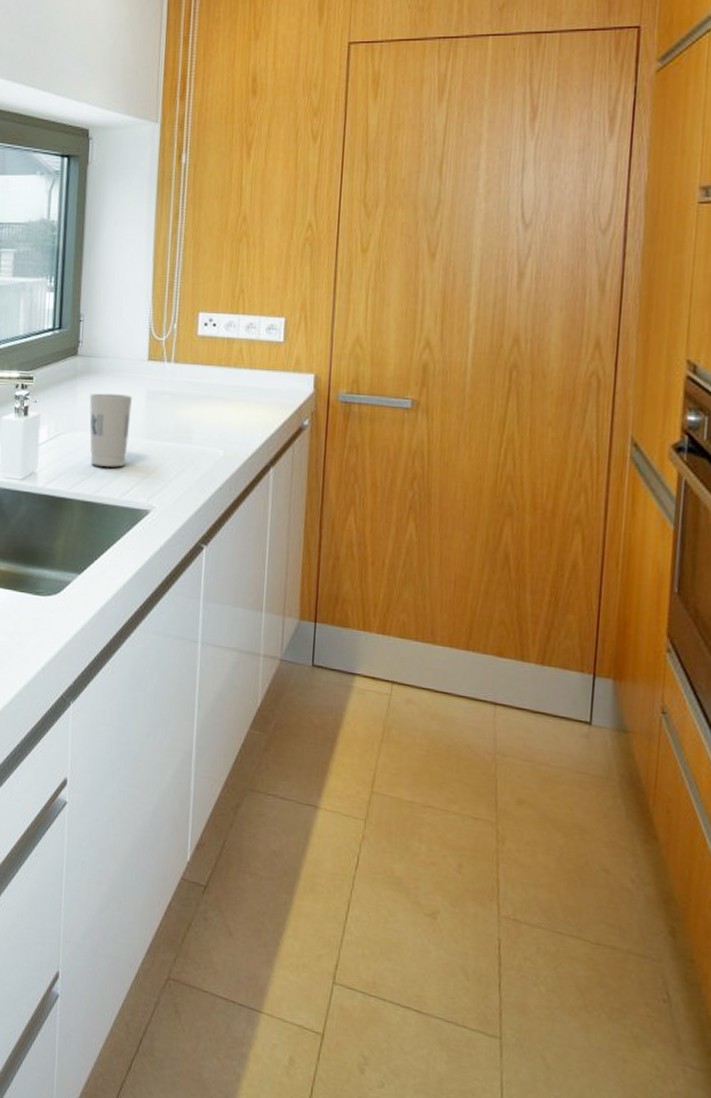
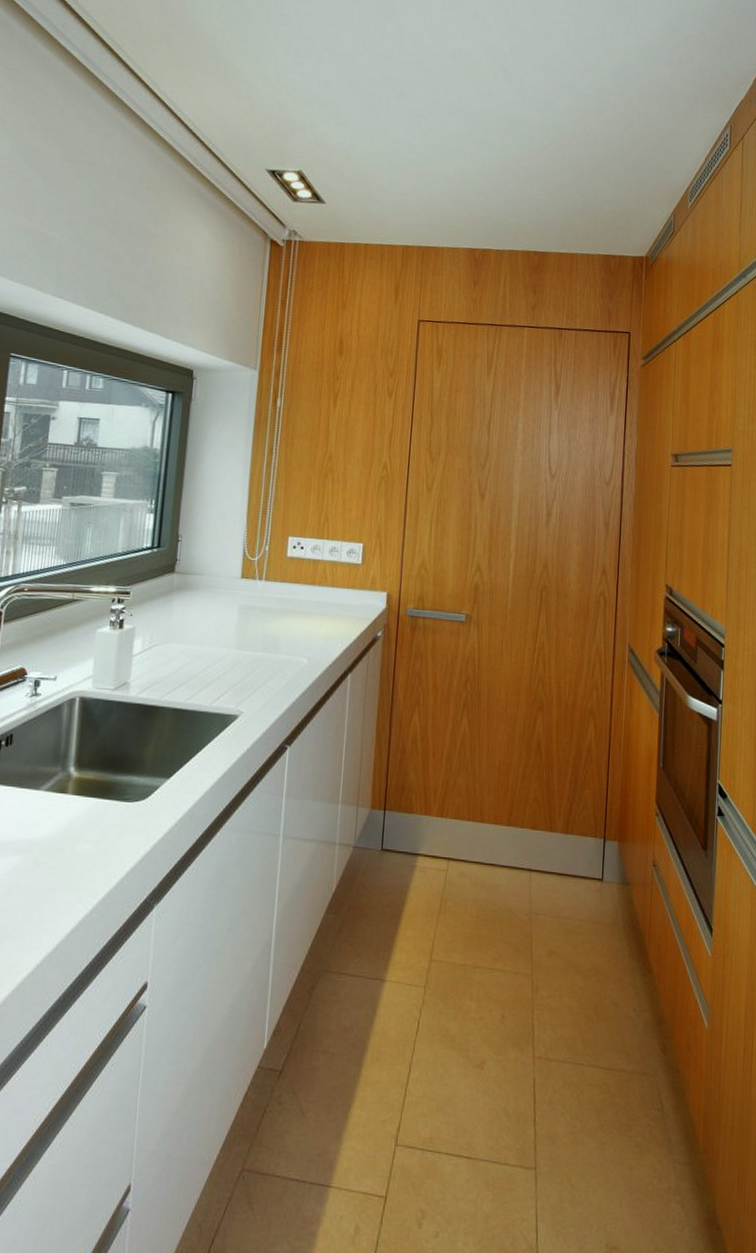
cup: present [89,393,132,468] -> none [183,607,225,676]

